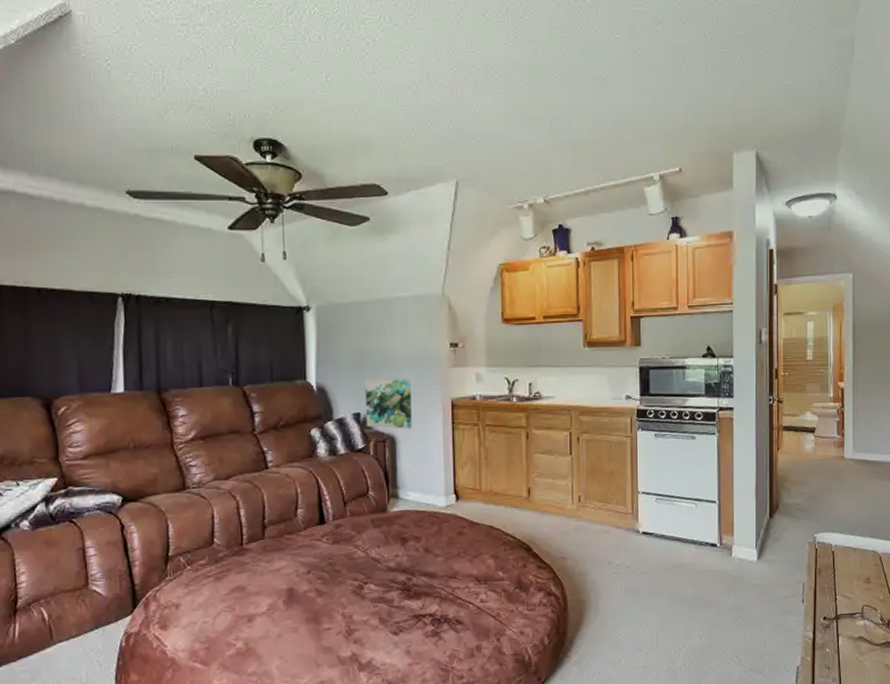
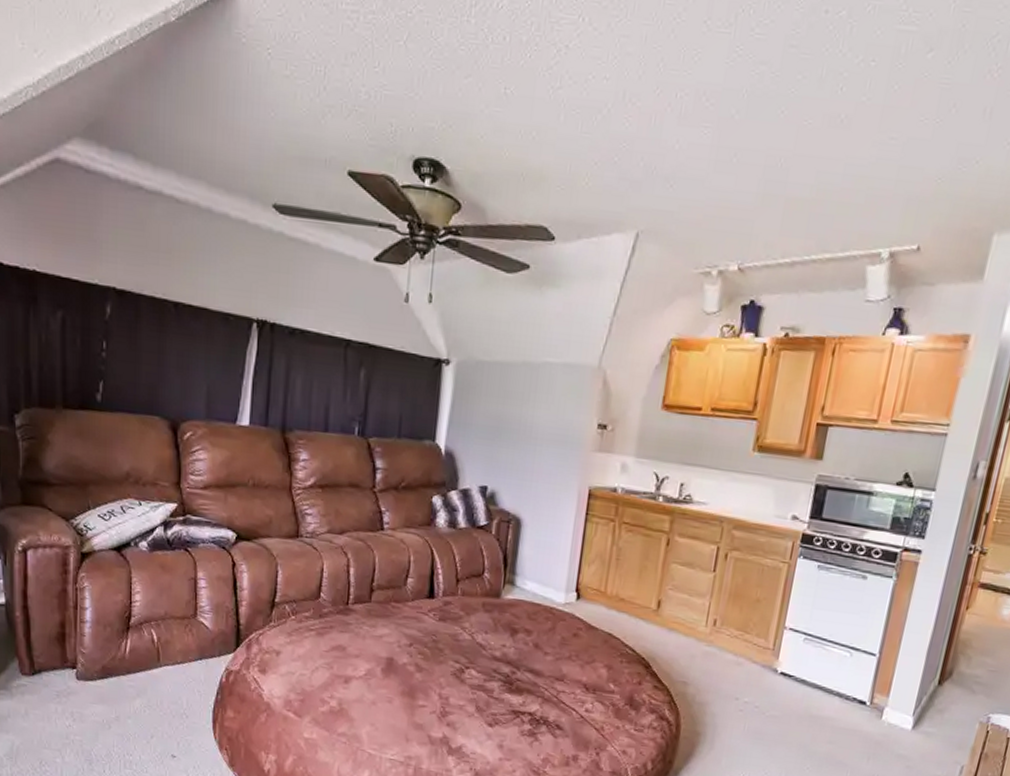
wall art: present [364,378,412,429] -> none [491,451,548,513]

